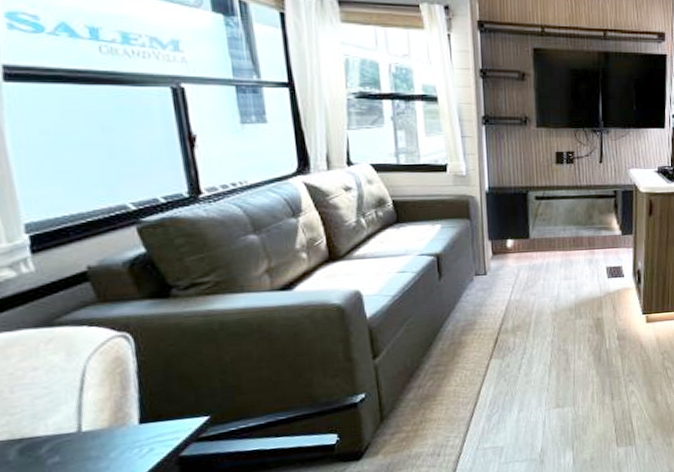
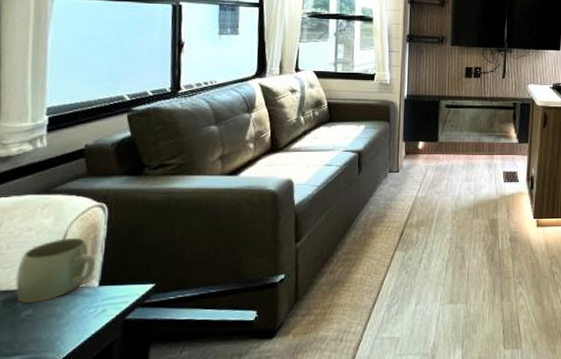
mug: none [28,373,130,450] -> present [15,238,95,304]

